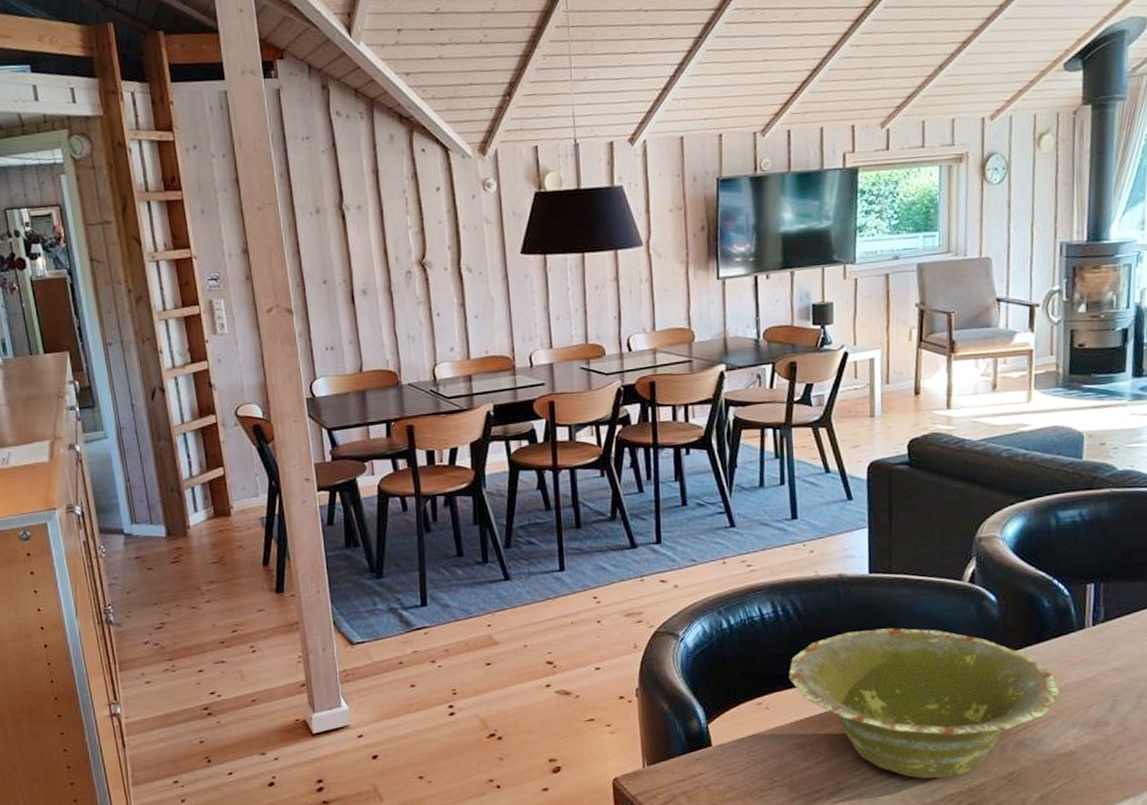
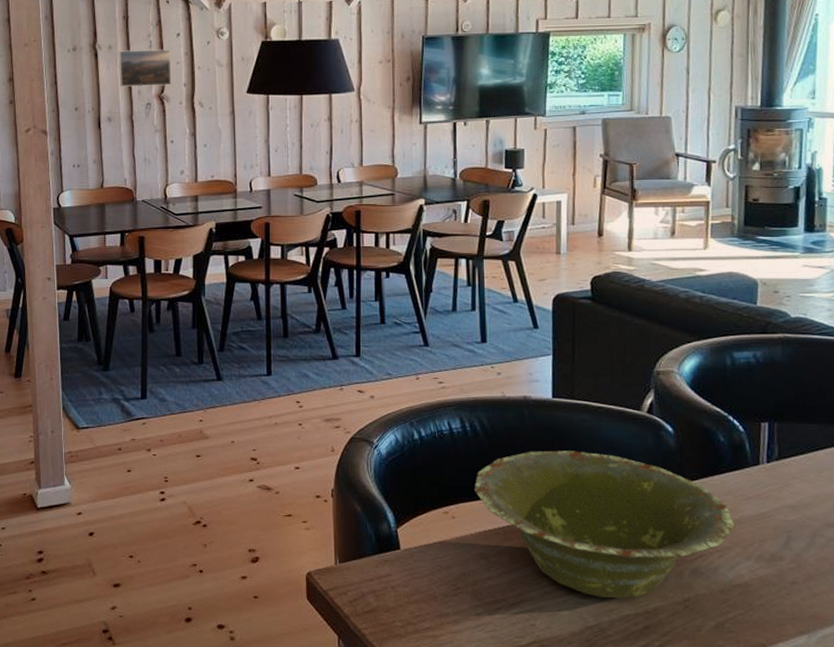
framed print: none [368,206,434,254] -> present [118,49,172,88]

